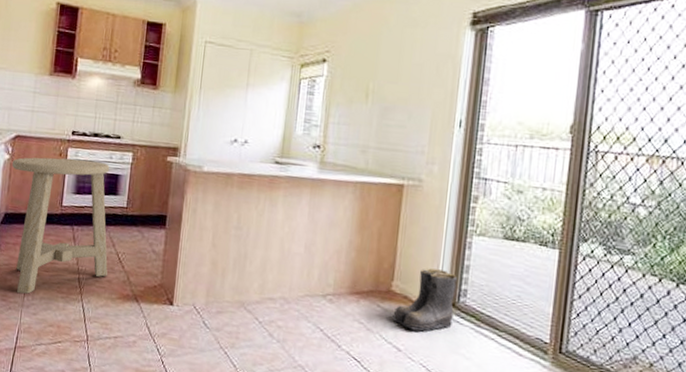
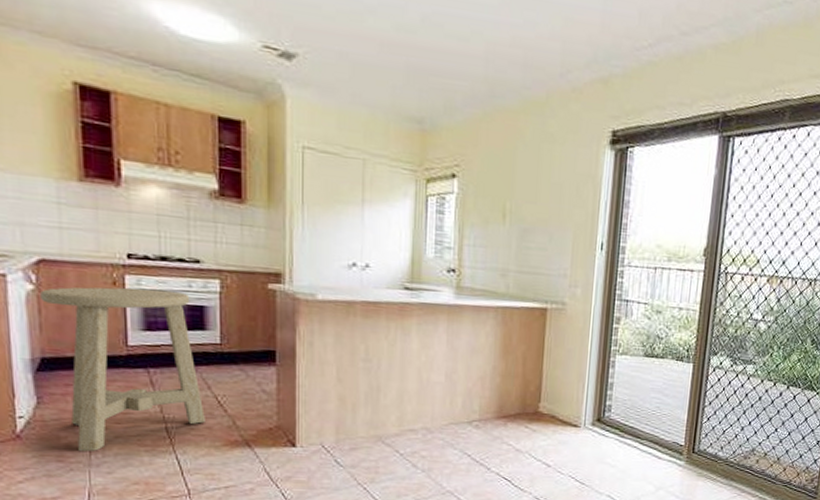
boots: present [391,268,457,332] -> none [539,388,602,447]

